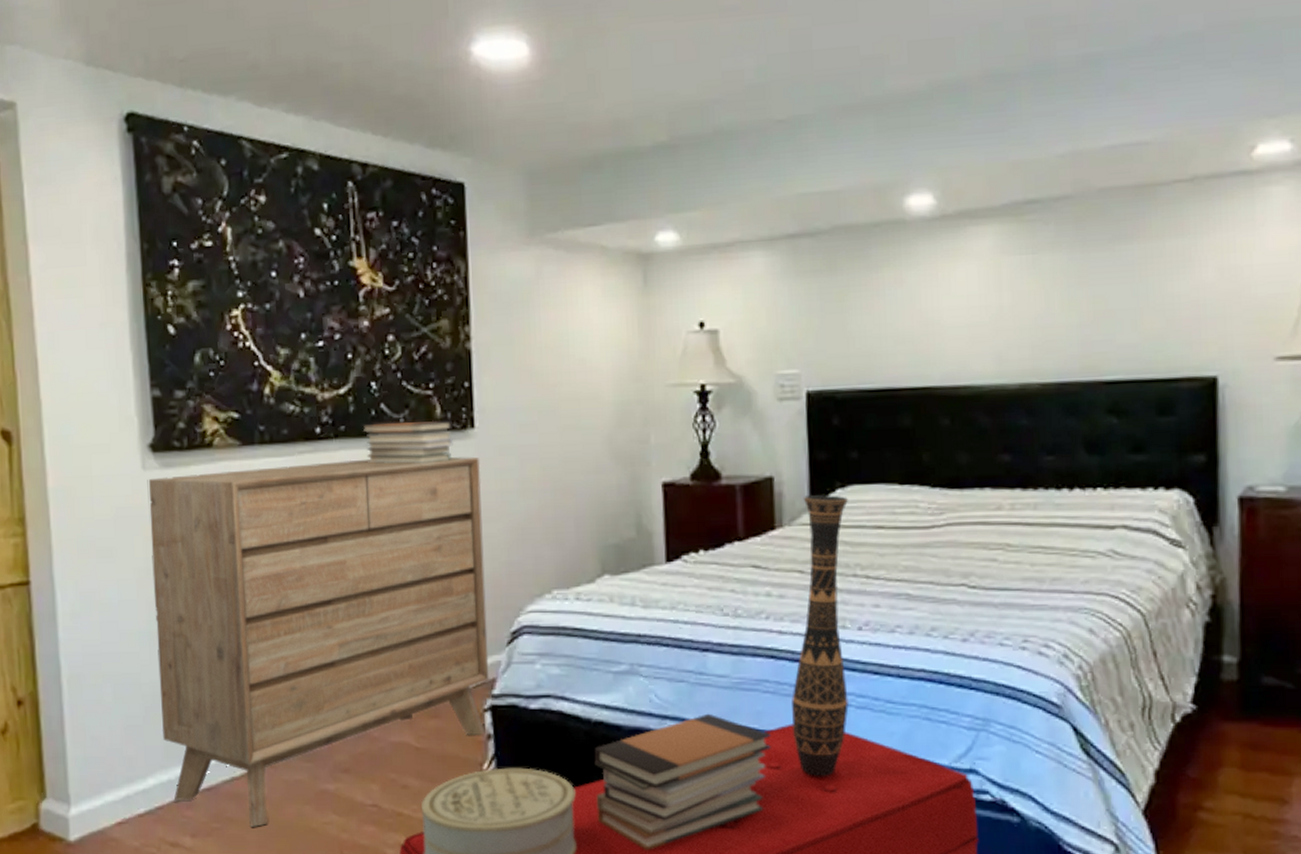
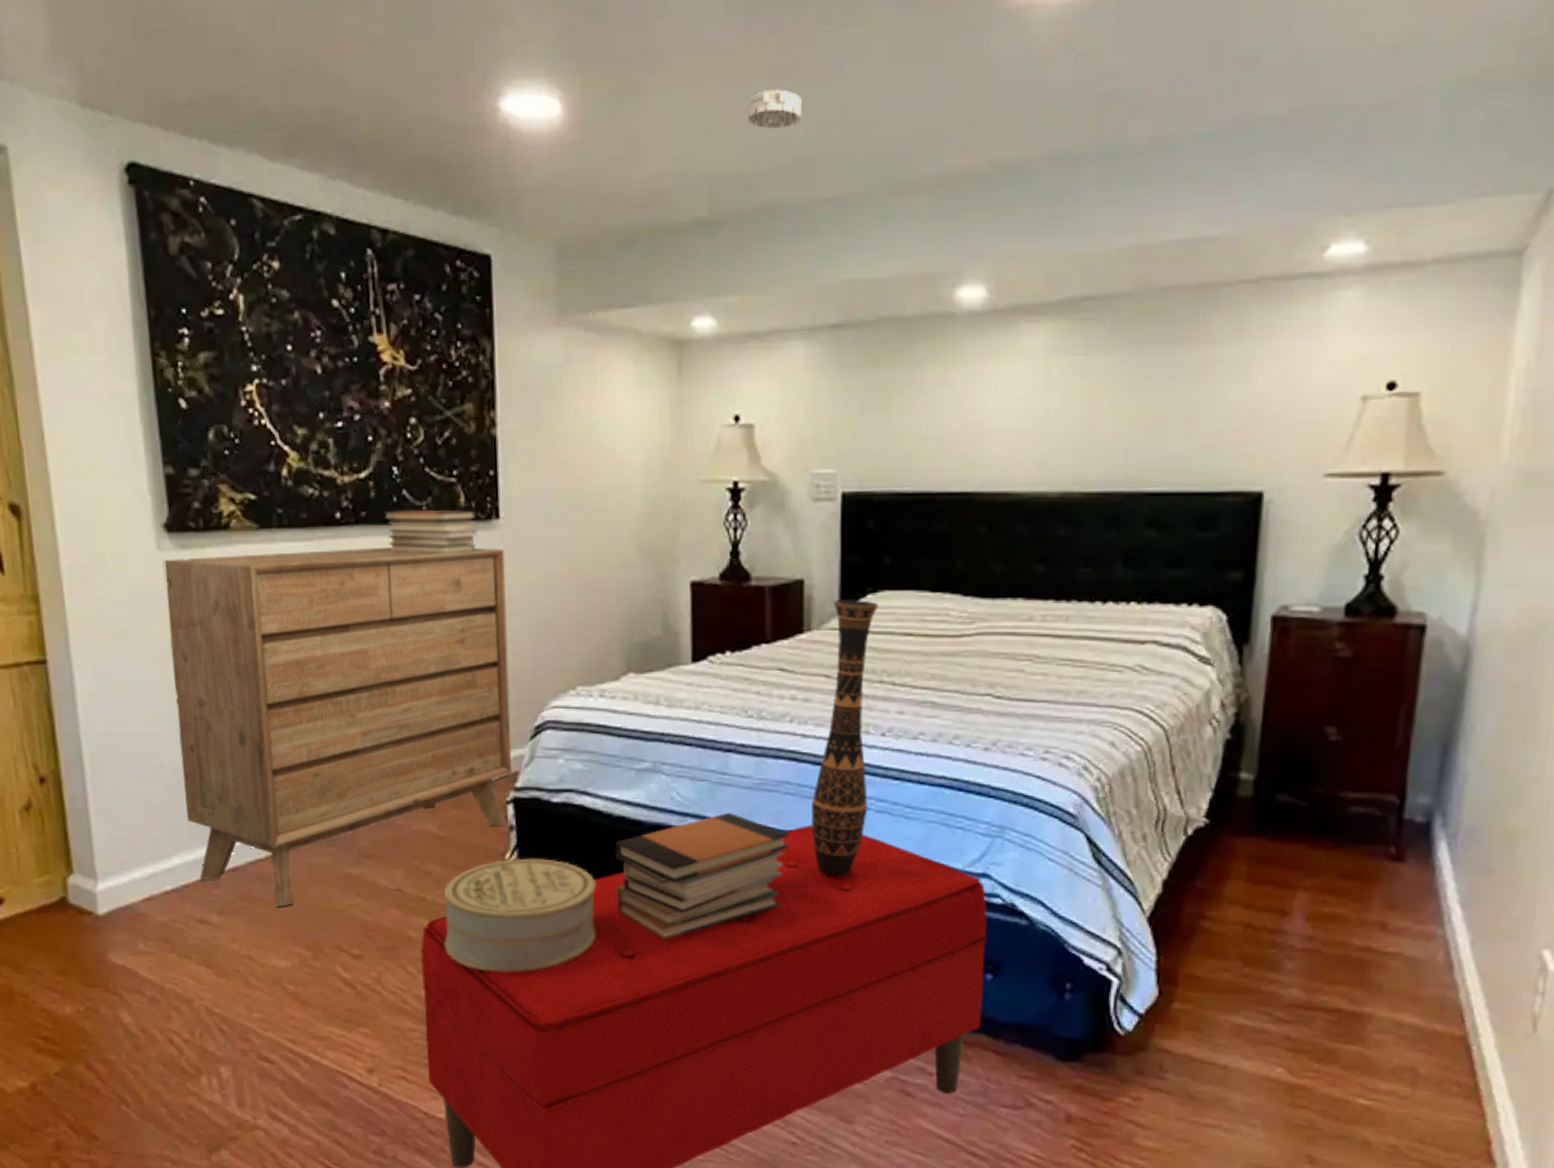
smoke detector: none [701,26,752,61] -> present [748,89,802,129]

